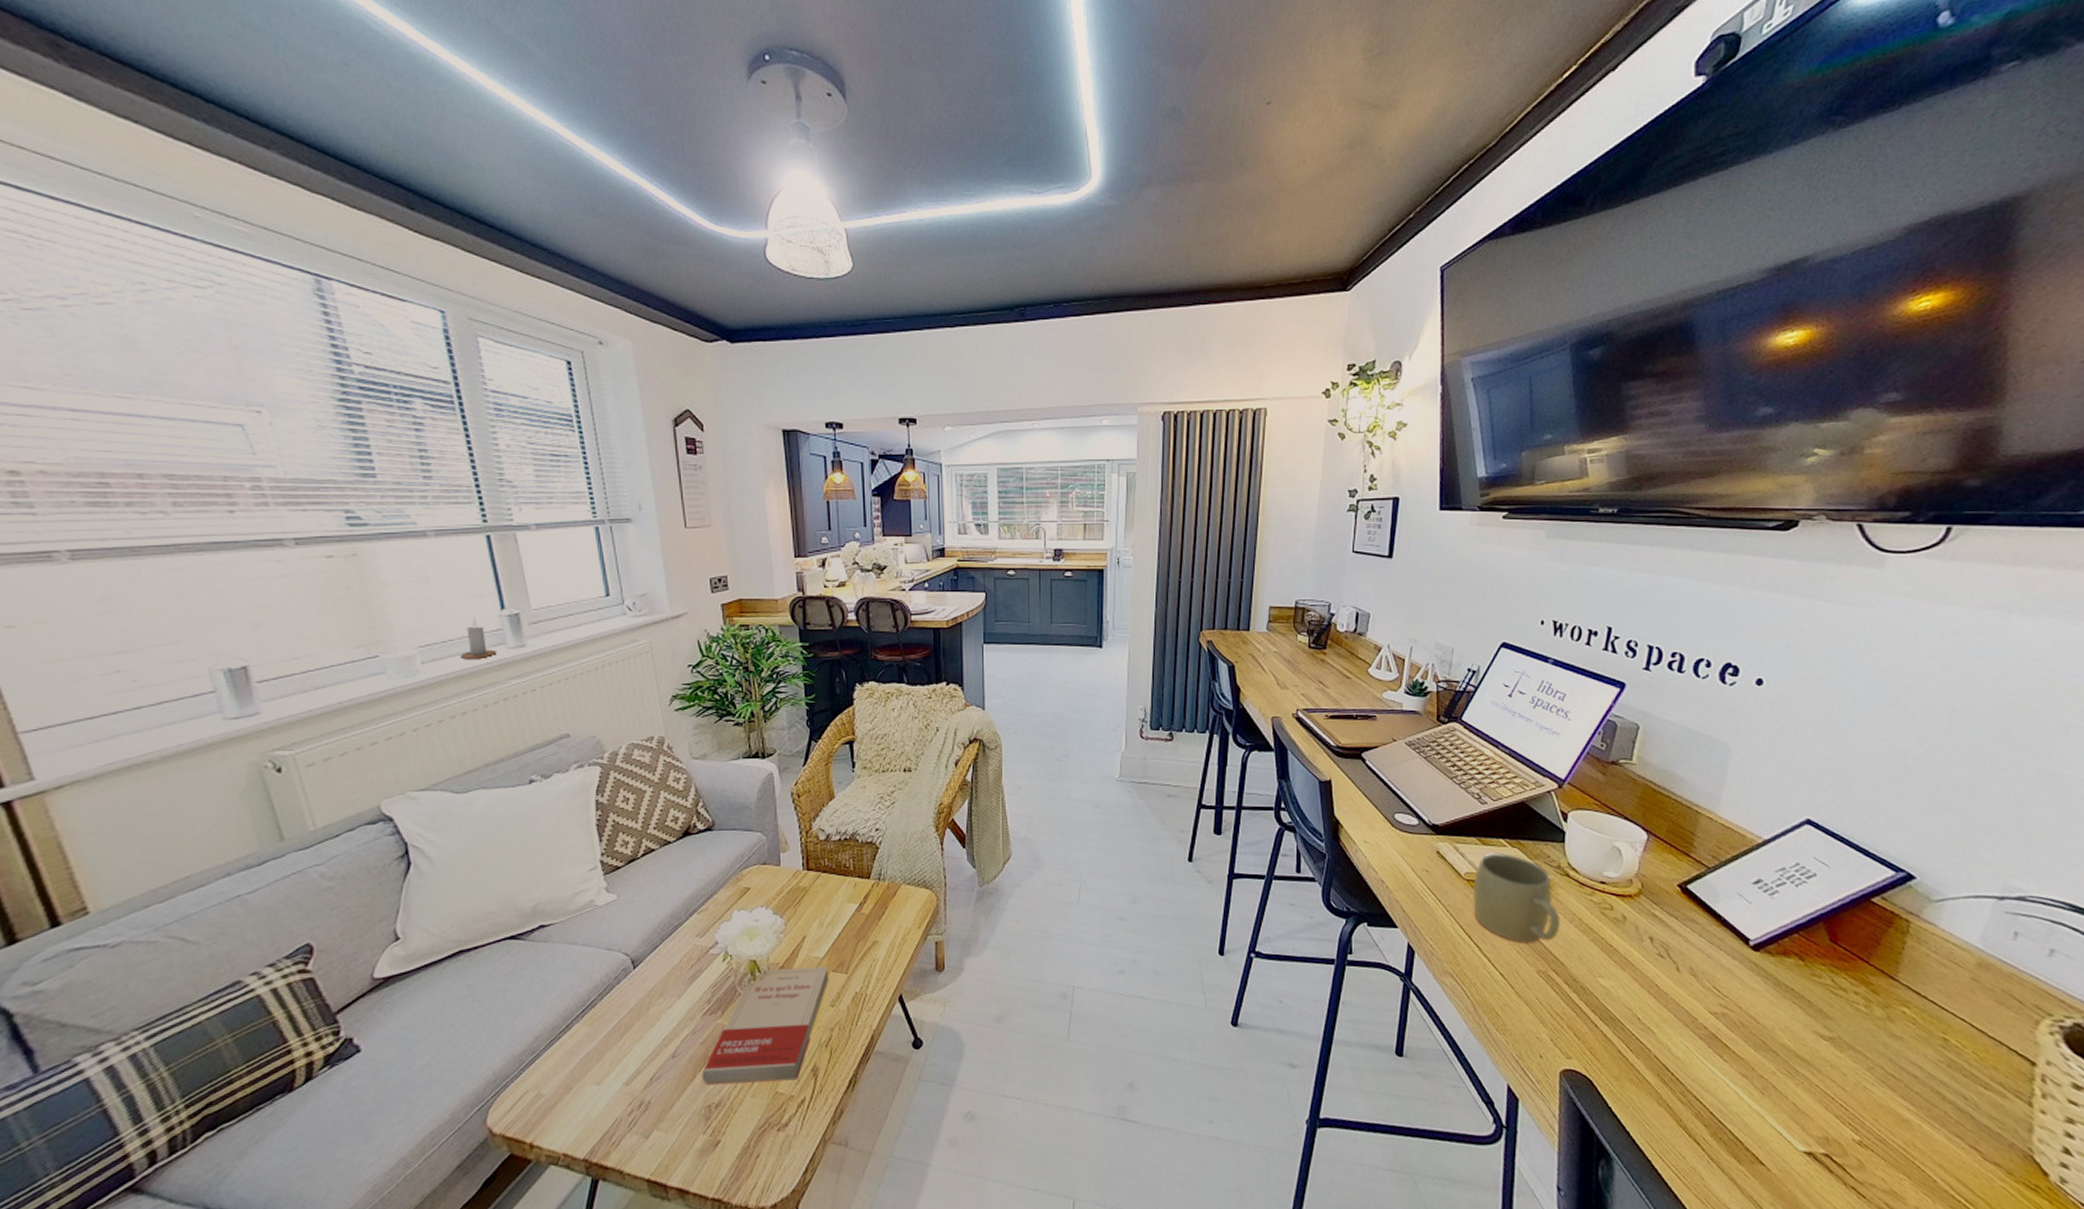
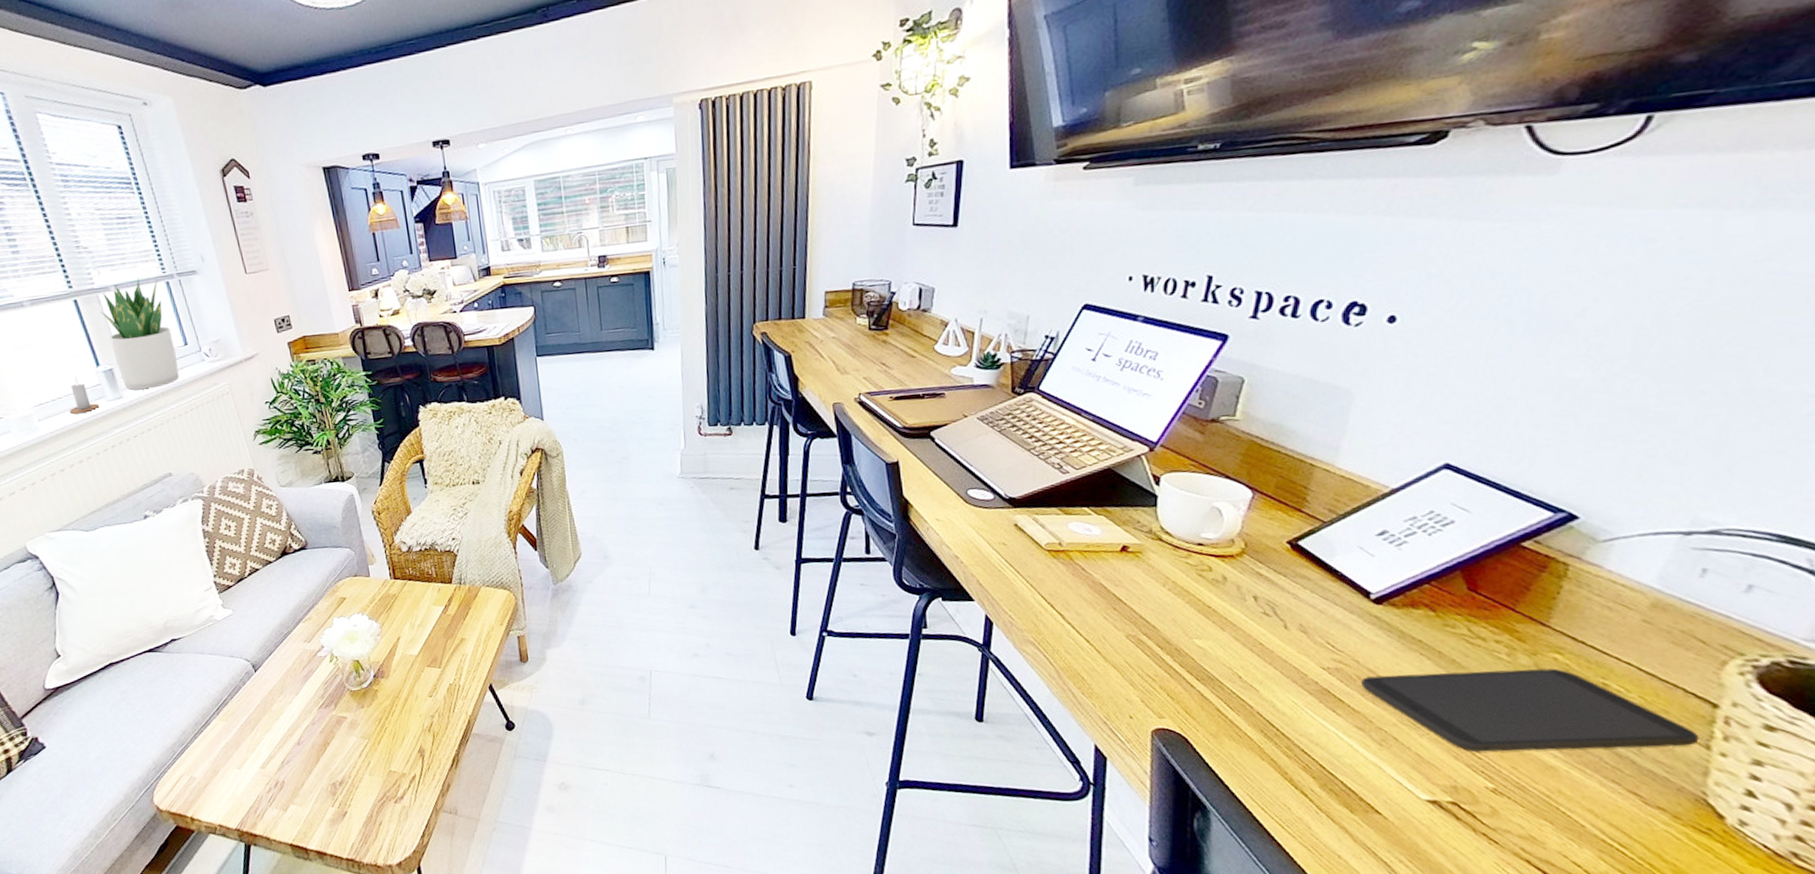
planter: none [514,519,595,640] -> present [100,277,180,391]
book: present [701,966,829,1086] -> none [323,662,425,767]
mug: present [1473,853,1561,944] -> none [1055,521,1153,610]
mobile phone: none [1744,1021,2023,1103] -> present [1361,668,1700,752]

